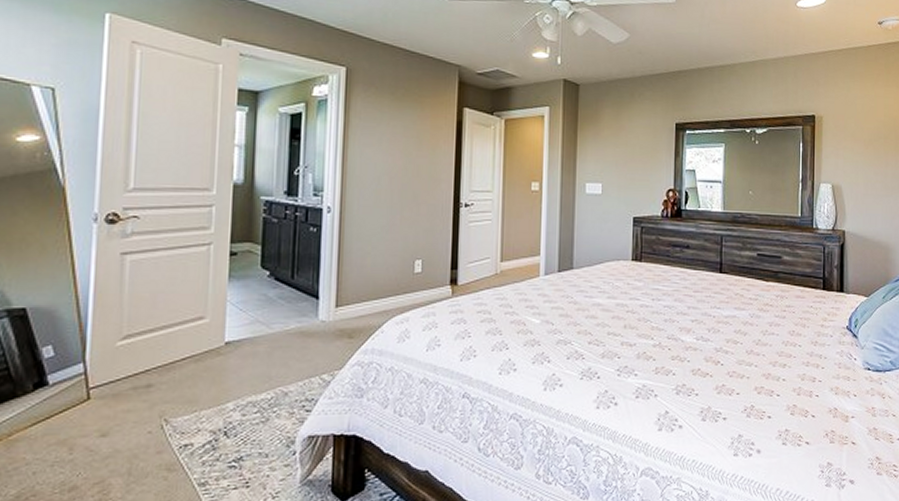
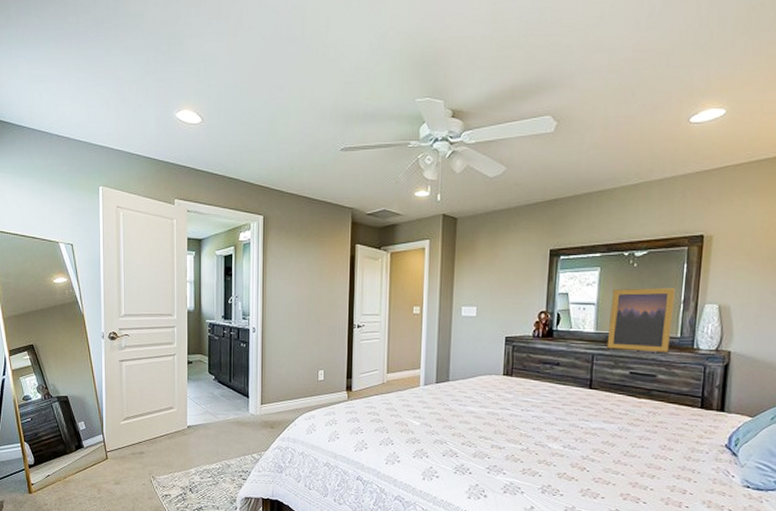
picture frame: none [734,166,794,233] -> present [606,288,675,352]

